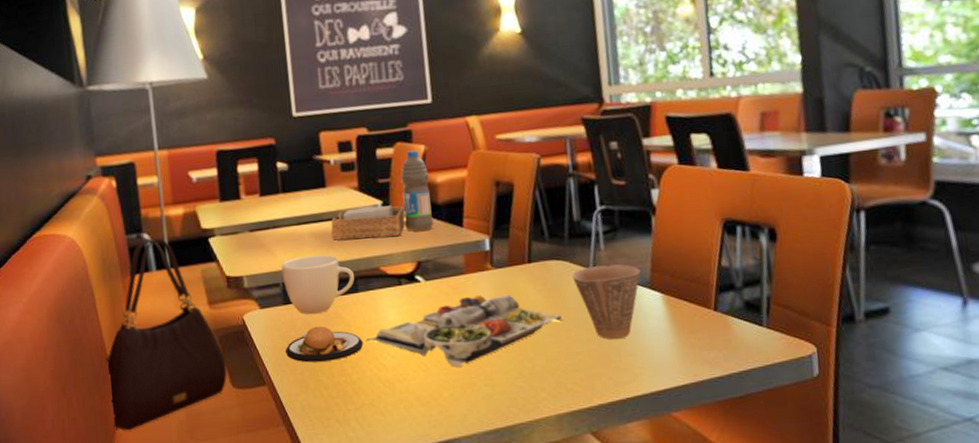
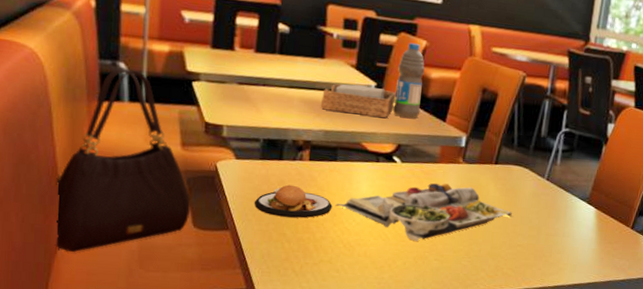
cup: present [281,255,355,314] -> none [264,118,337,174]
cup: present [572,264,641,340] -> none [528,176,584,240]

